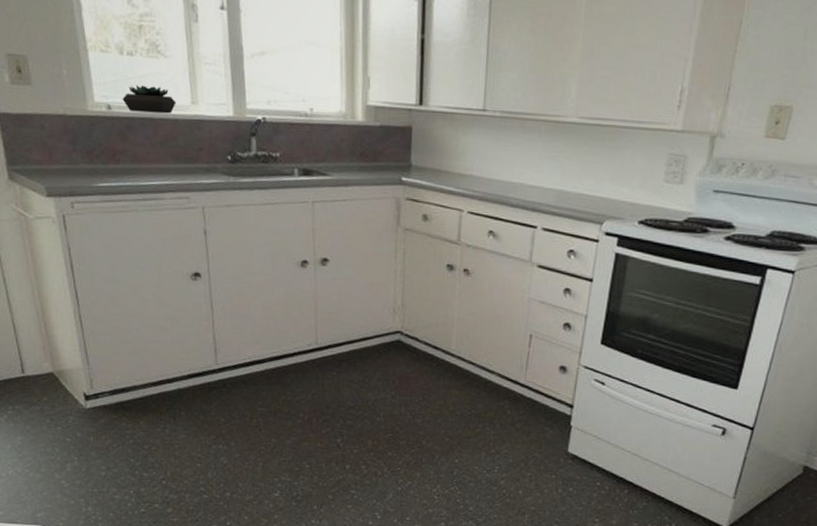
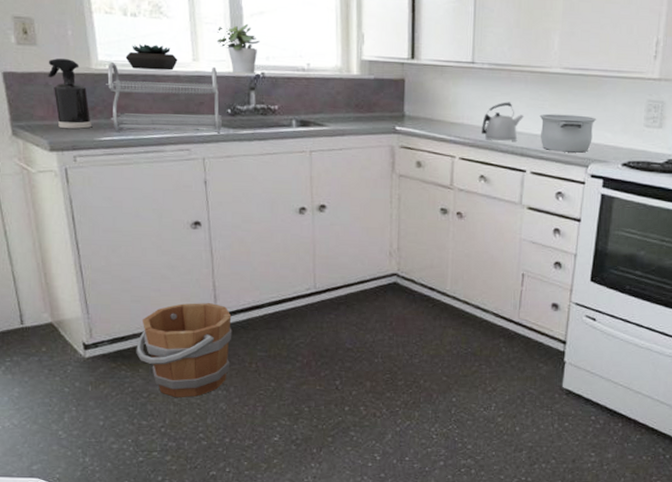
spray bottle: none [43,99,90,174] -> present [48,58,93,129]
dish rack: none [103,104,222,182] -> present [106,63,222,134]
bucket: none [137,355,233,451] -> present [136,302,233,397]
potted plant: none [216,64,261,118] -> present [216,23,260,73]
kettle: none [490,153,536,195] -> present [481,102,524,141]
cooking pot: none [553,166,614,209] -> present [539,113,597,153]

